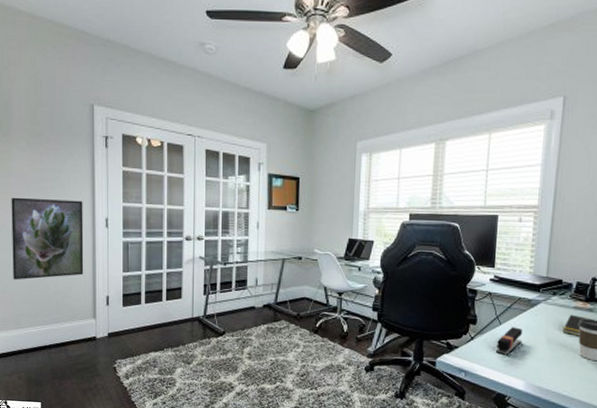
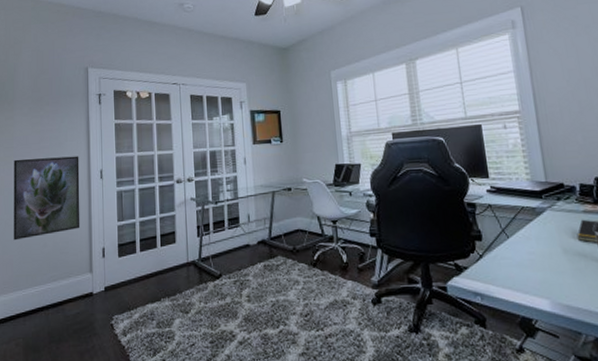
stapler: present [495,327,523,356] -> none [508,239,536,273]

